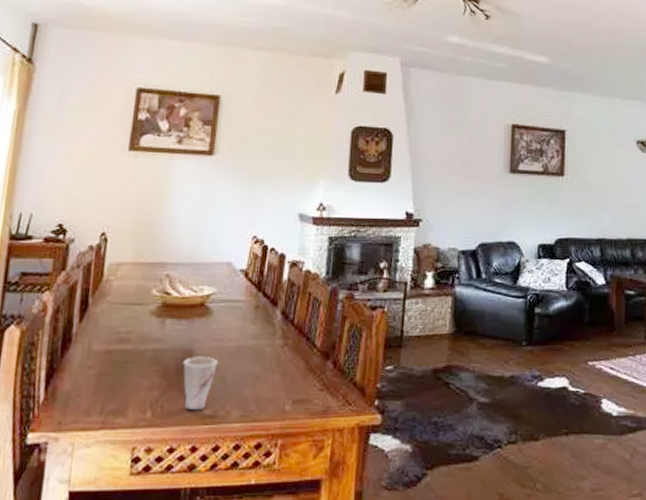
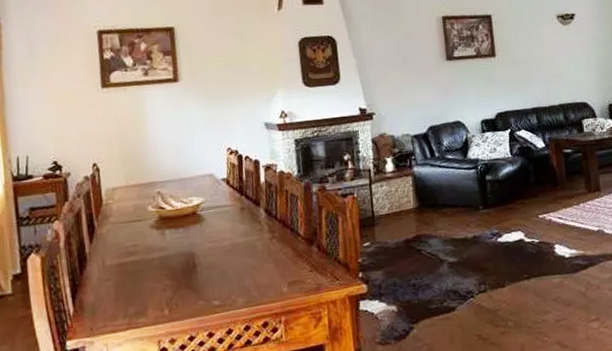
cup: present [183,356,219,411] -> none [187,256,218,304]

